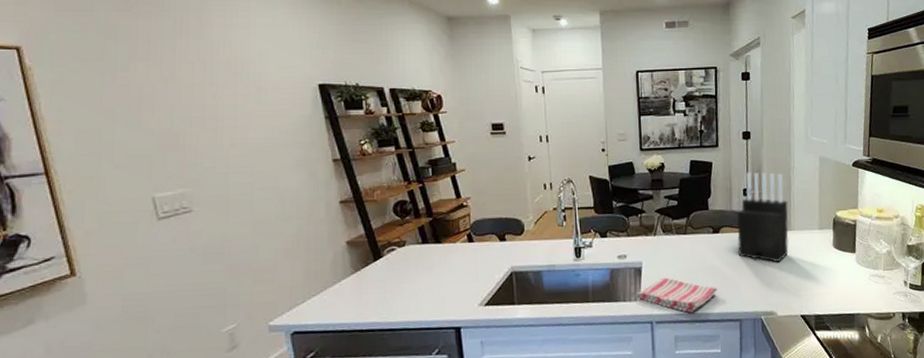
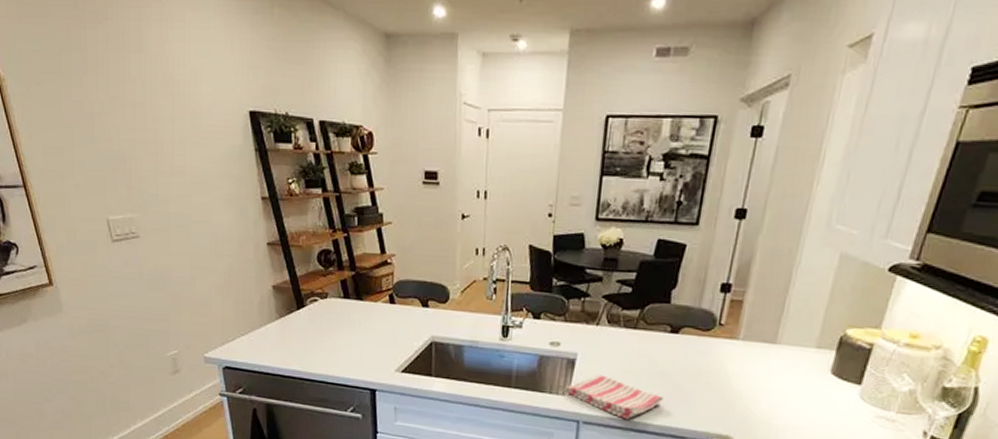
knife block: present [737,172,789,263] -> none [697,262,781,381]

